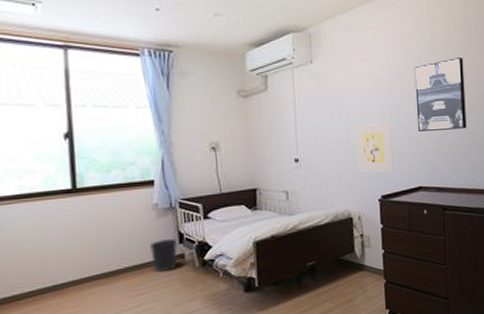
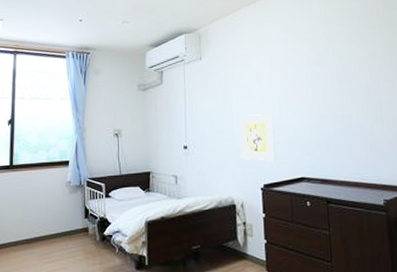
wastebasket: present [149,238,178,272] -> none [61,213,84,242]
wall art: present [414,58,467,132] -> none [295,50,351,122]

